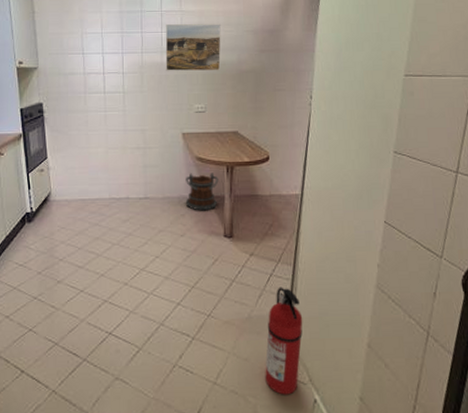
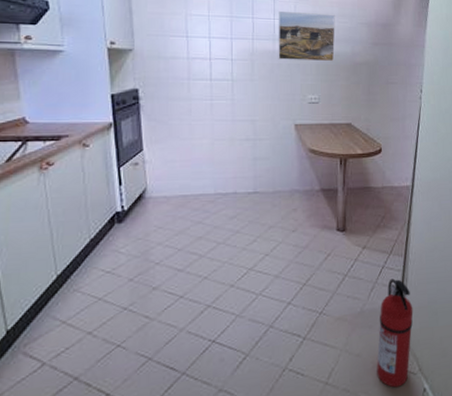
bucket: present [185,172,219,211] -> none [297,165,332,205]

